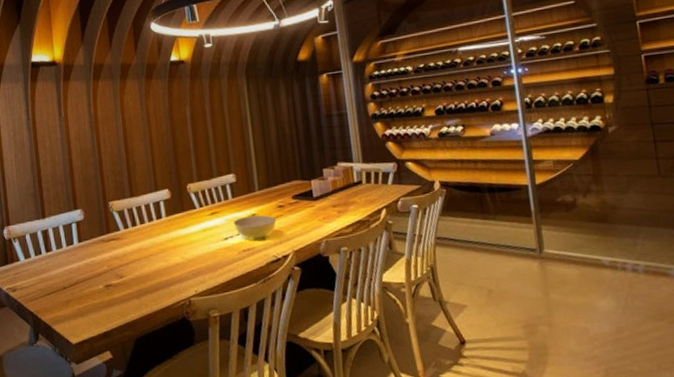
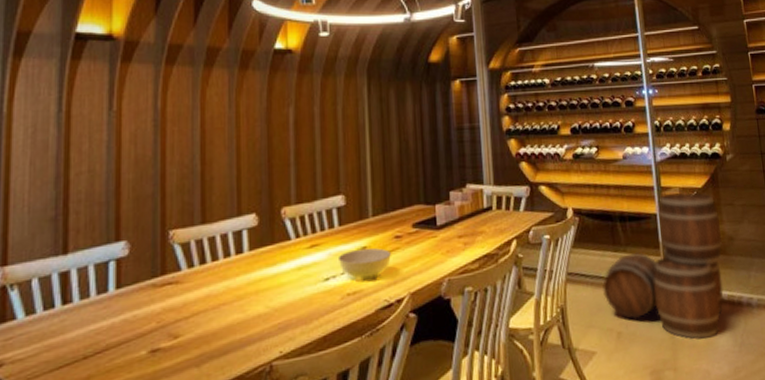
barrel: none [471,164,604,300] -> present [602,192,723,340]

